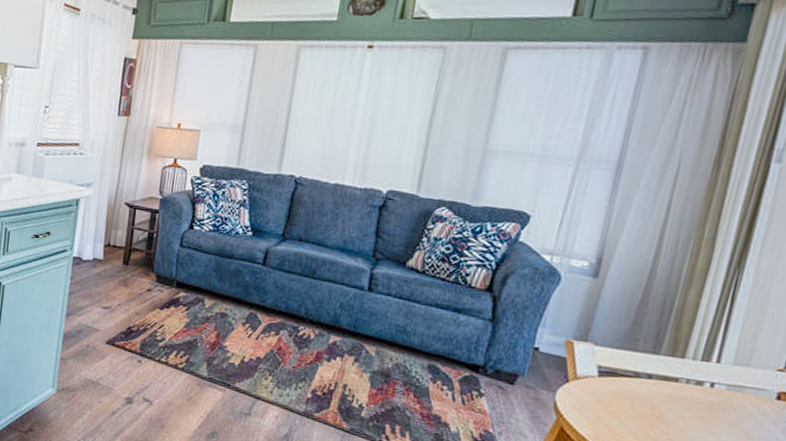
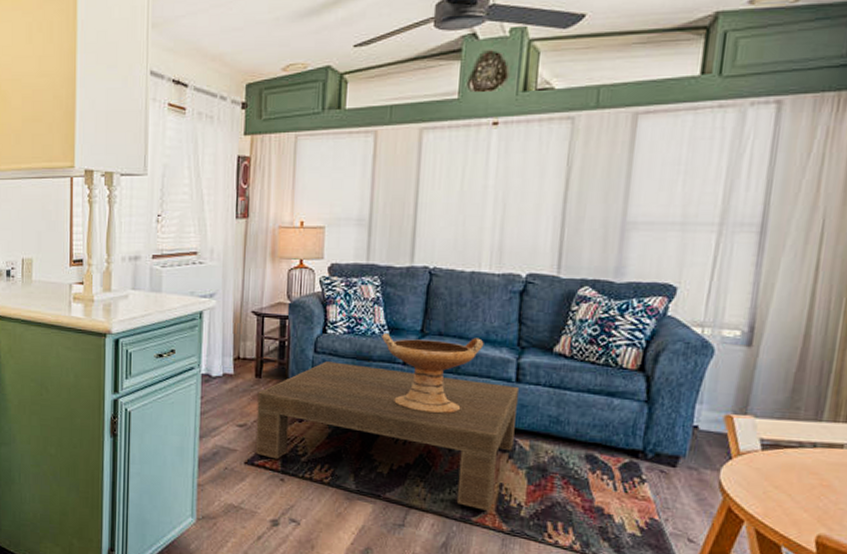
coffee table: none [118,255,370,409] -> present [255,361,519,511]
decorative bowl: none [244,234,341,315] -> present [382,334,484,414]

